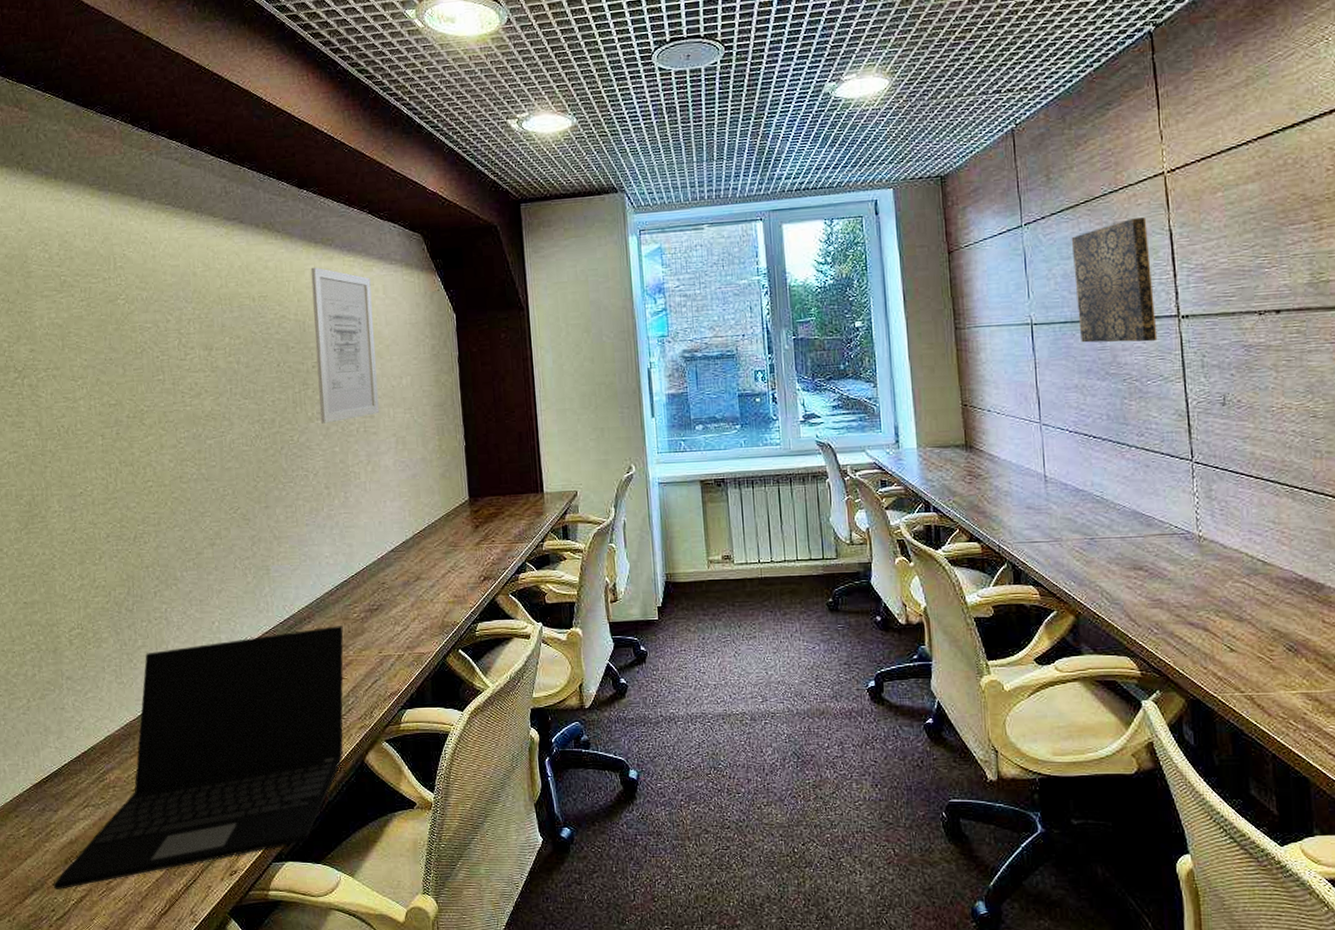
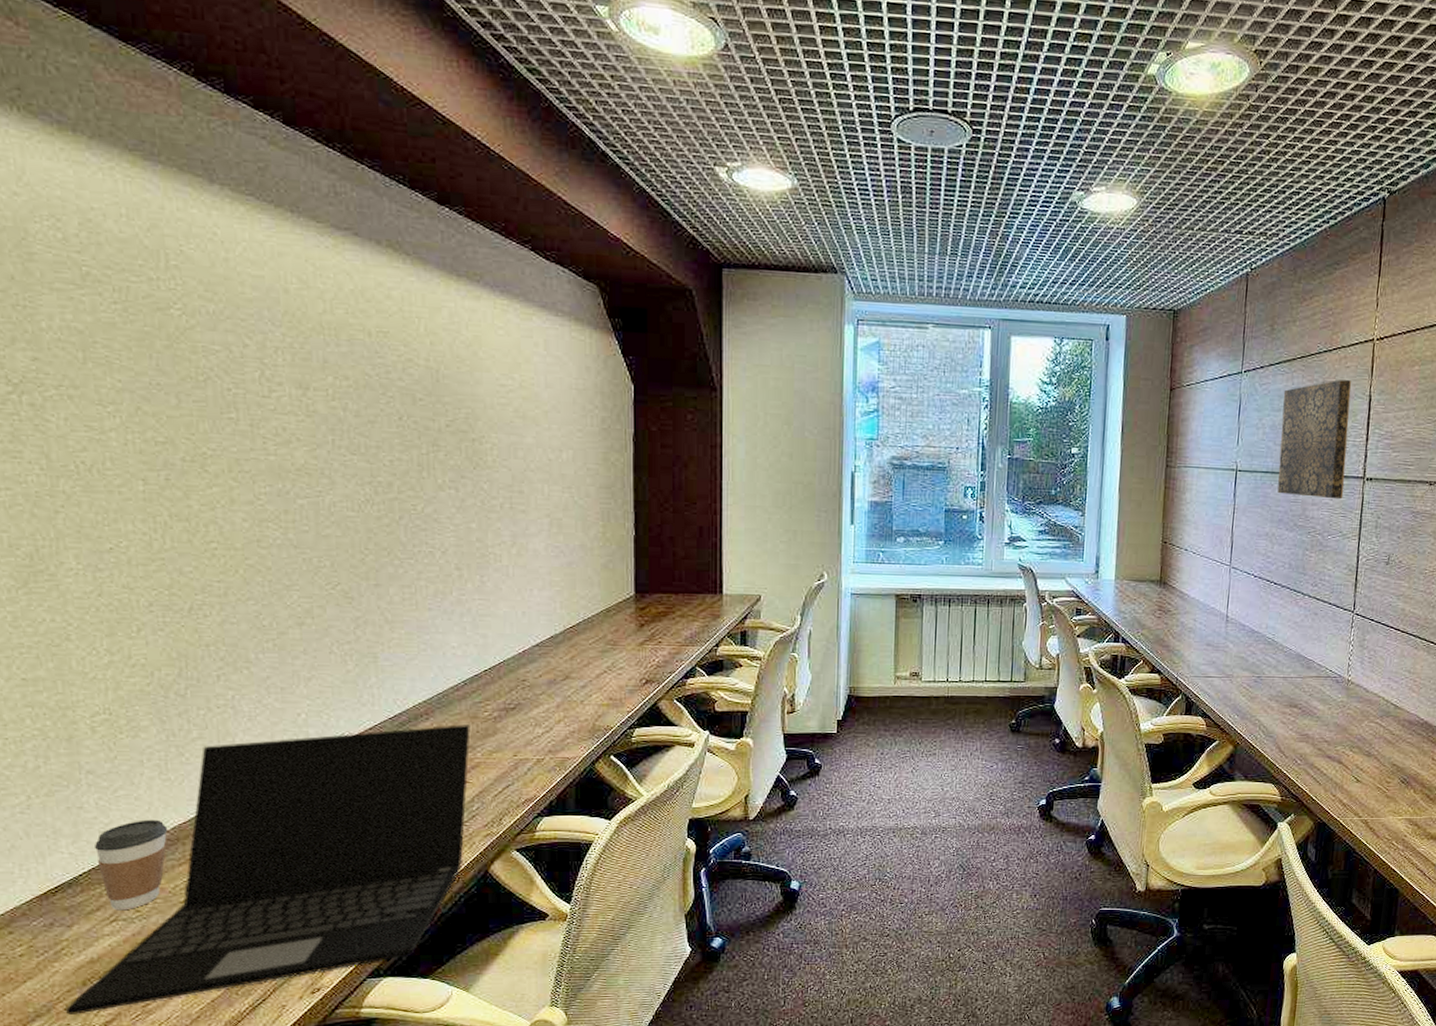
coffee cup: none [72,717,123,798] -> present [95,819,168,911]
wall art: present [310,267,379,424] -> none [450,305,531,494]

